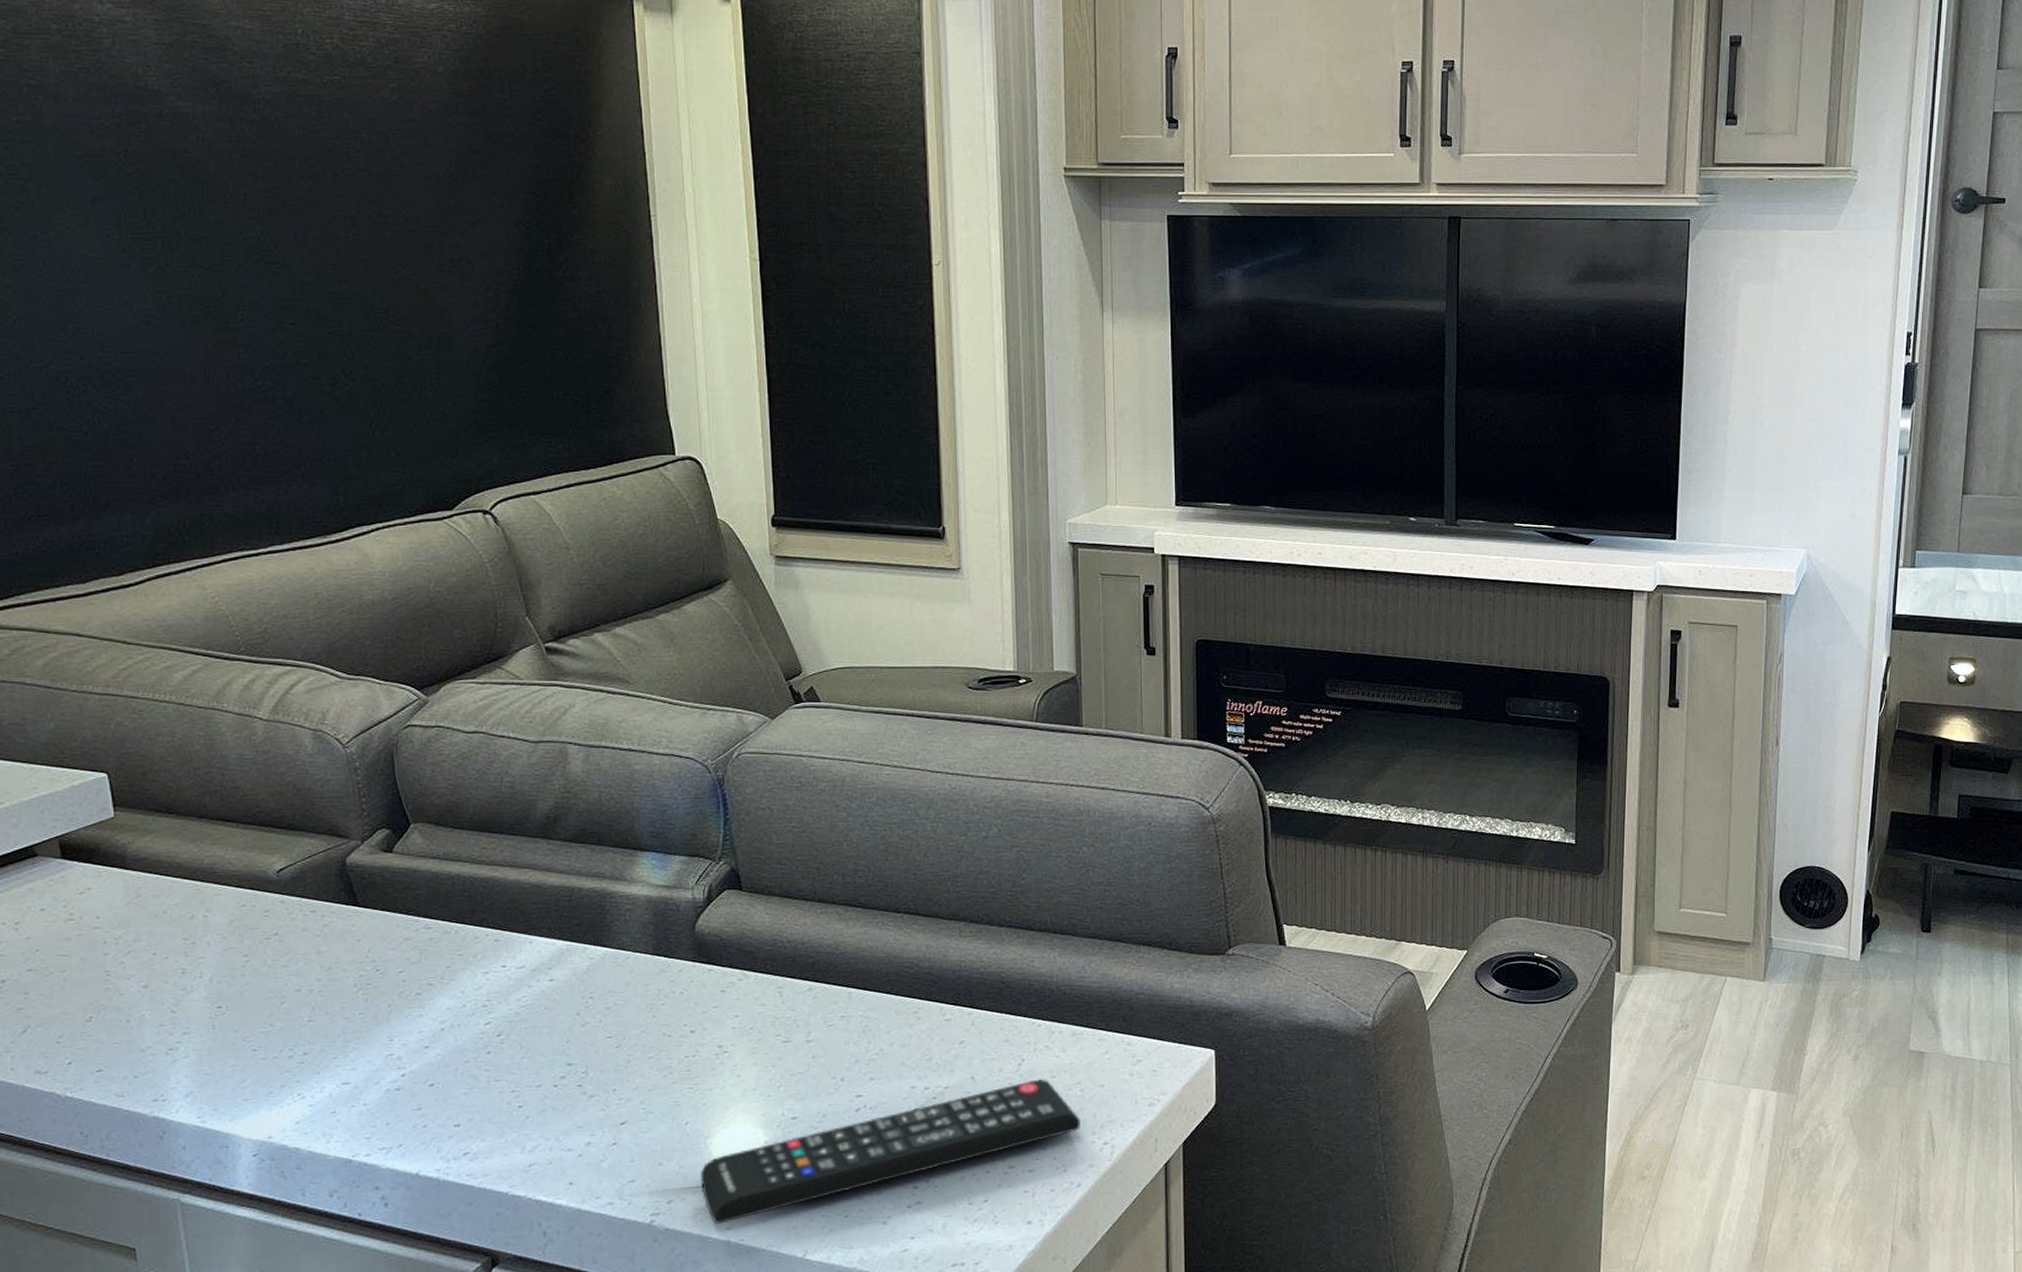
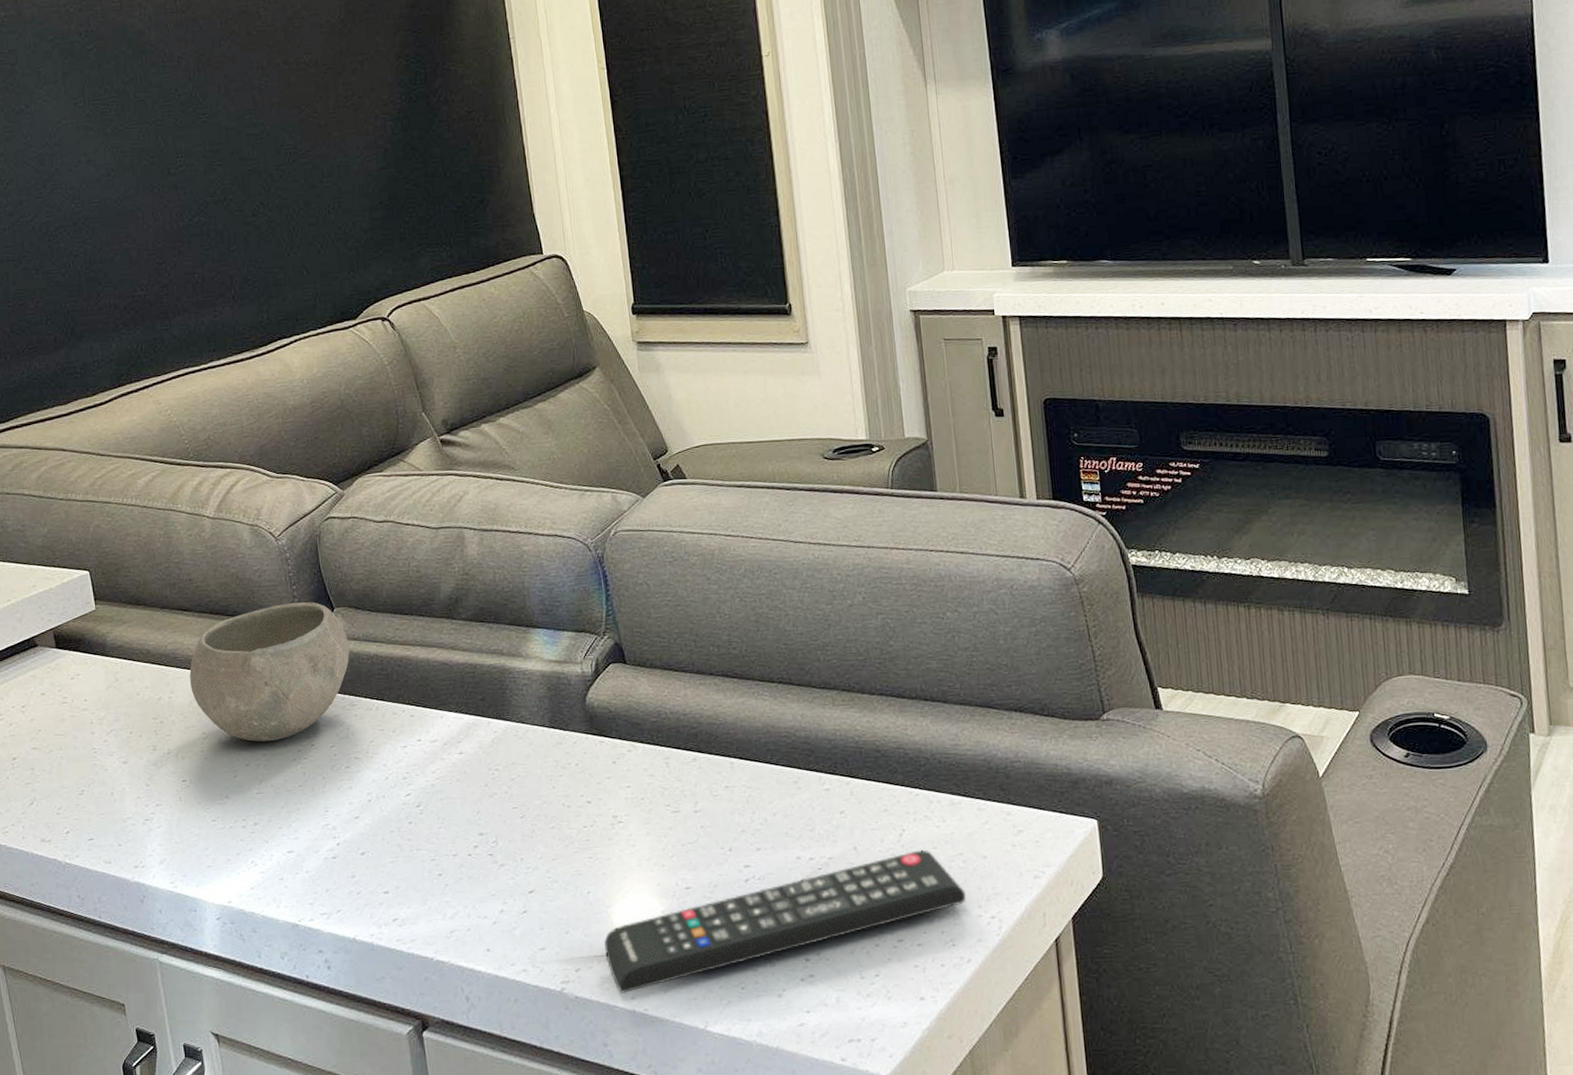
ceramic bowl: none [231,816,427,966] -> present [189,602,350,742]

